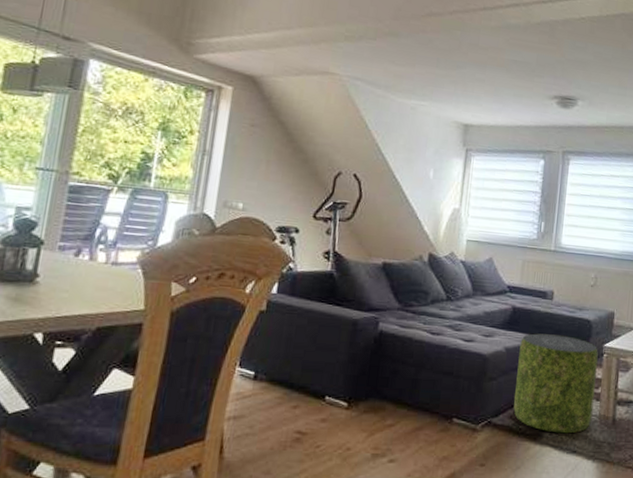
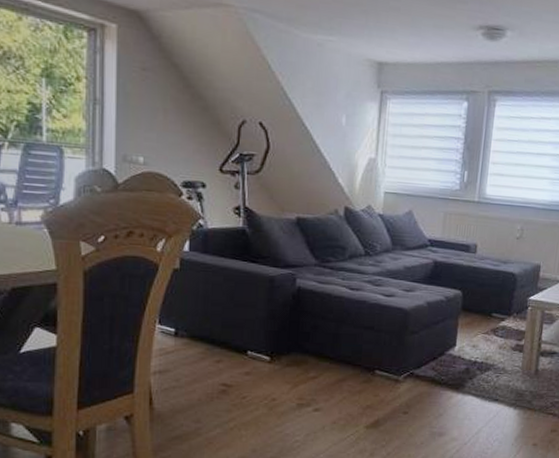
pouf: present [513,333,598,434] -> none [436,287,523,384]

